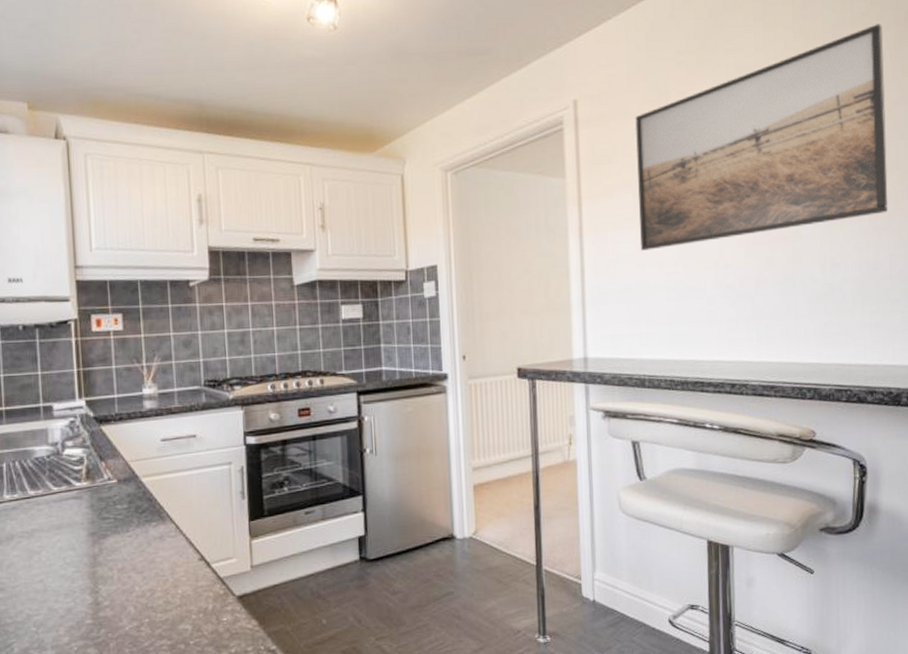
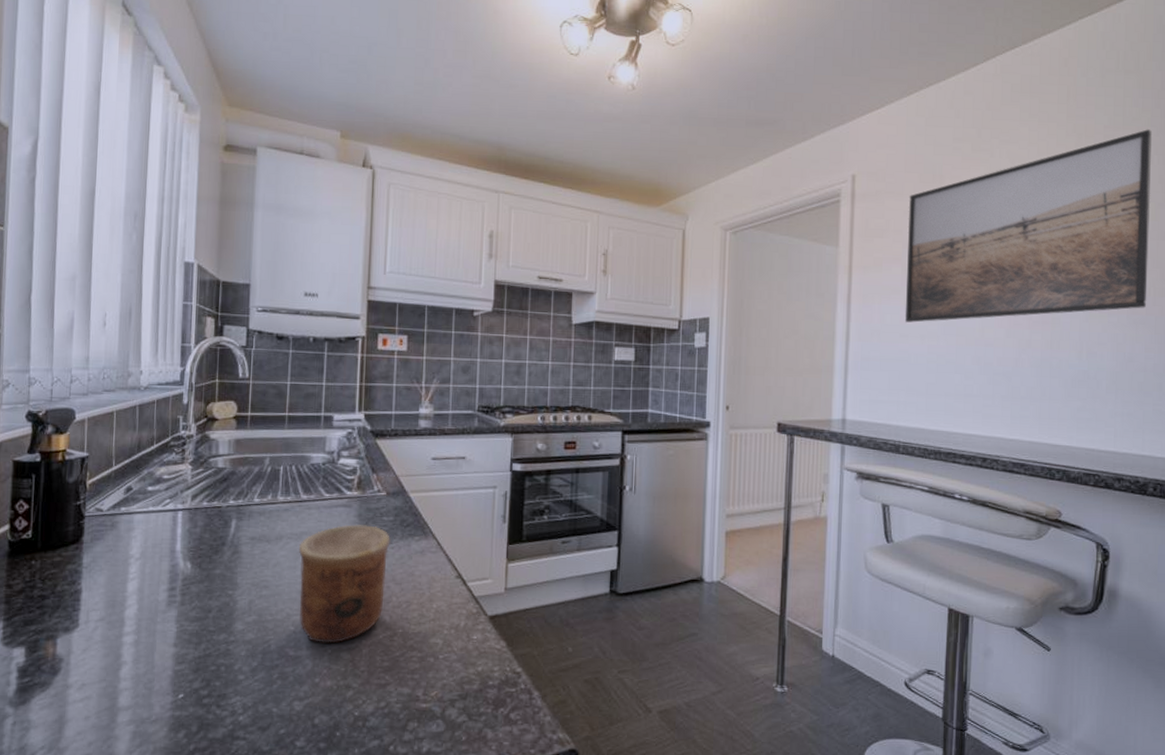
cup: none [32,515,127,642] -> present [299,524,390,644]

